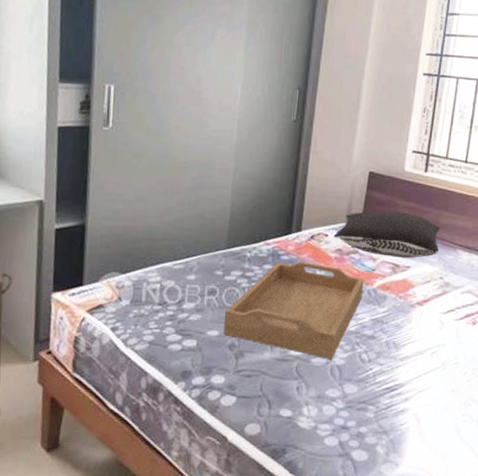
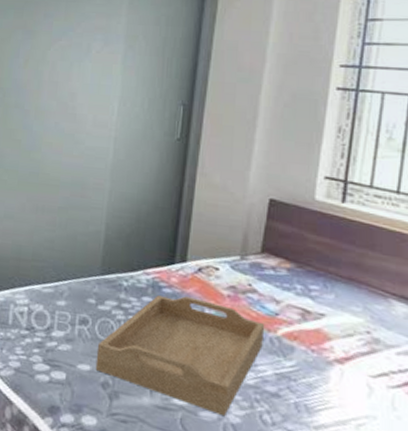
pillow: present [333,211,441,259] -> none [225,244,365,305]

